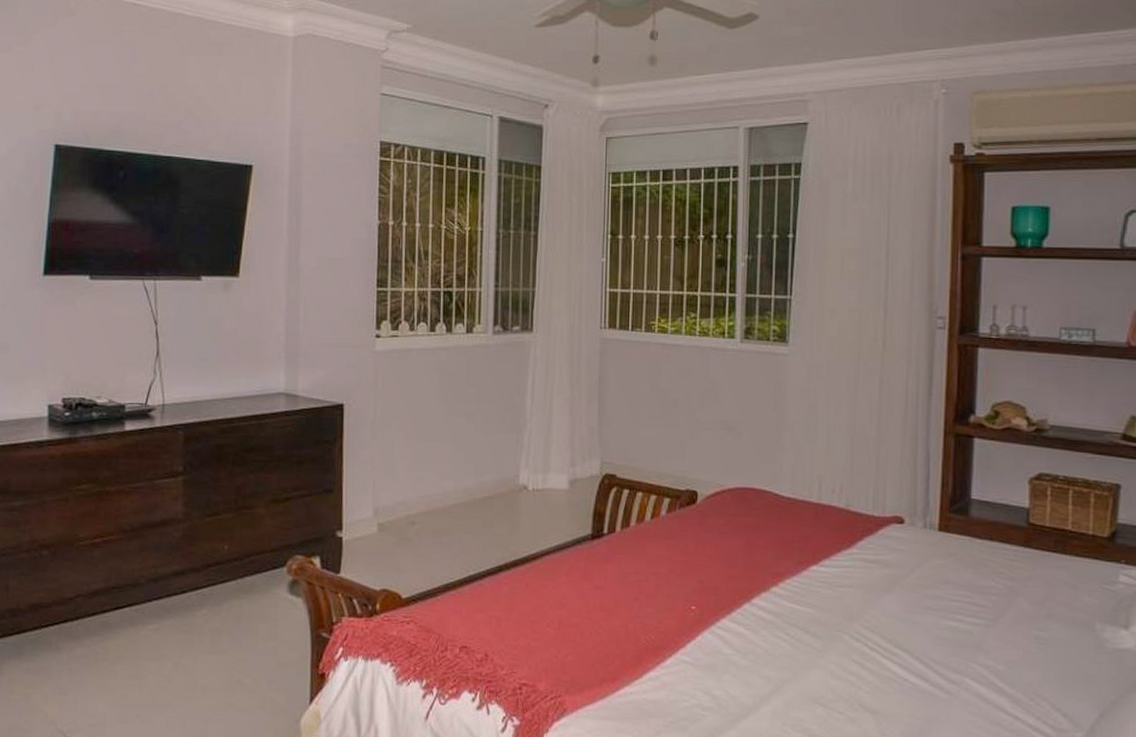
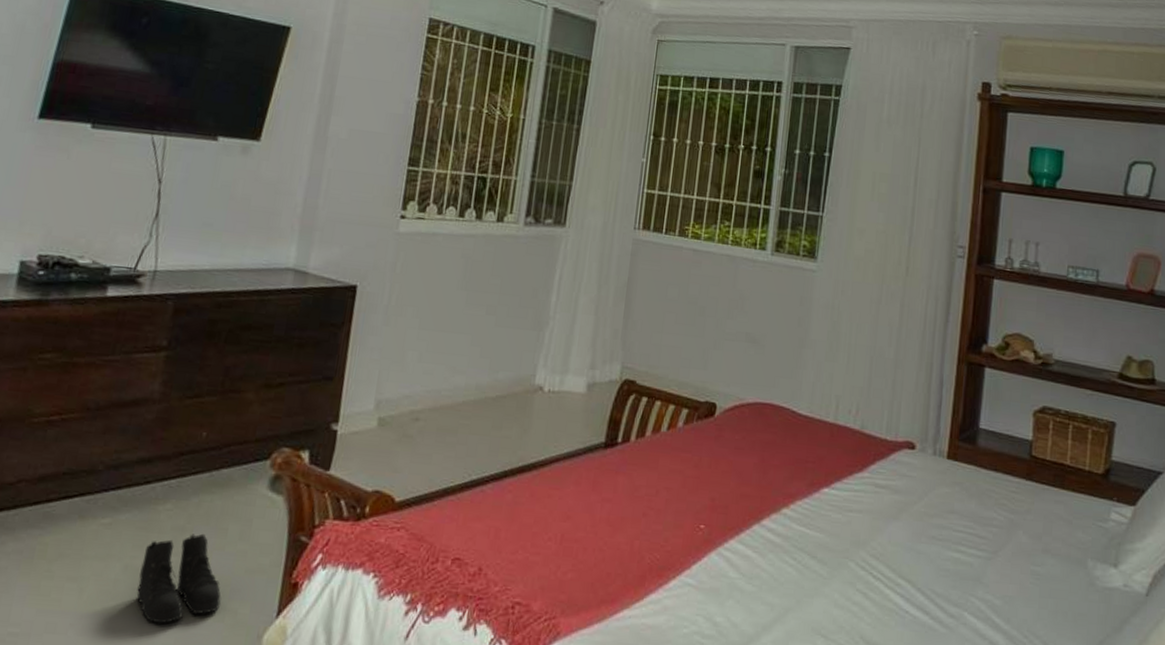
boots: none [188,634,260,713] -> present [136,533,221,624]

